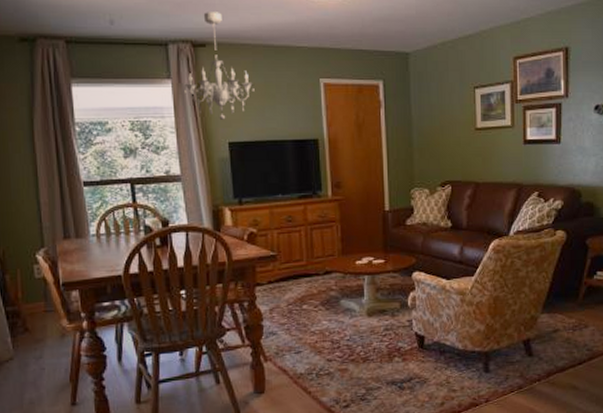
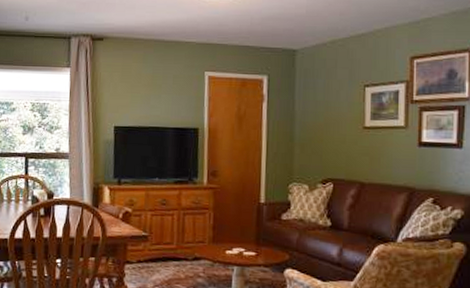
chandelier: present [184,12,255,120] -> none [80,10,143,106]

